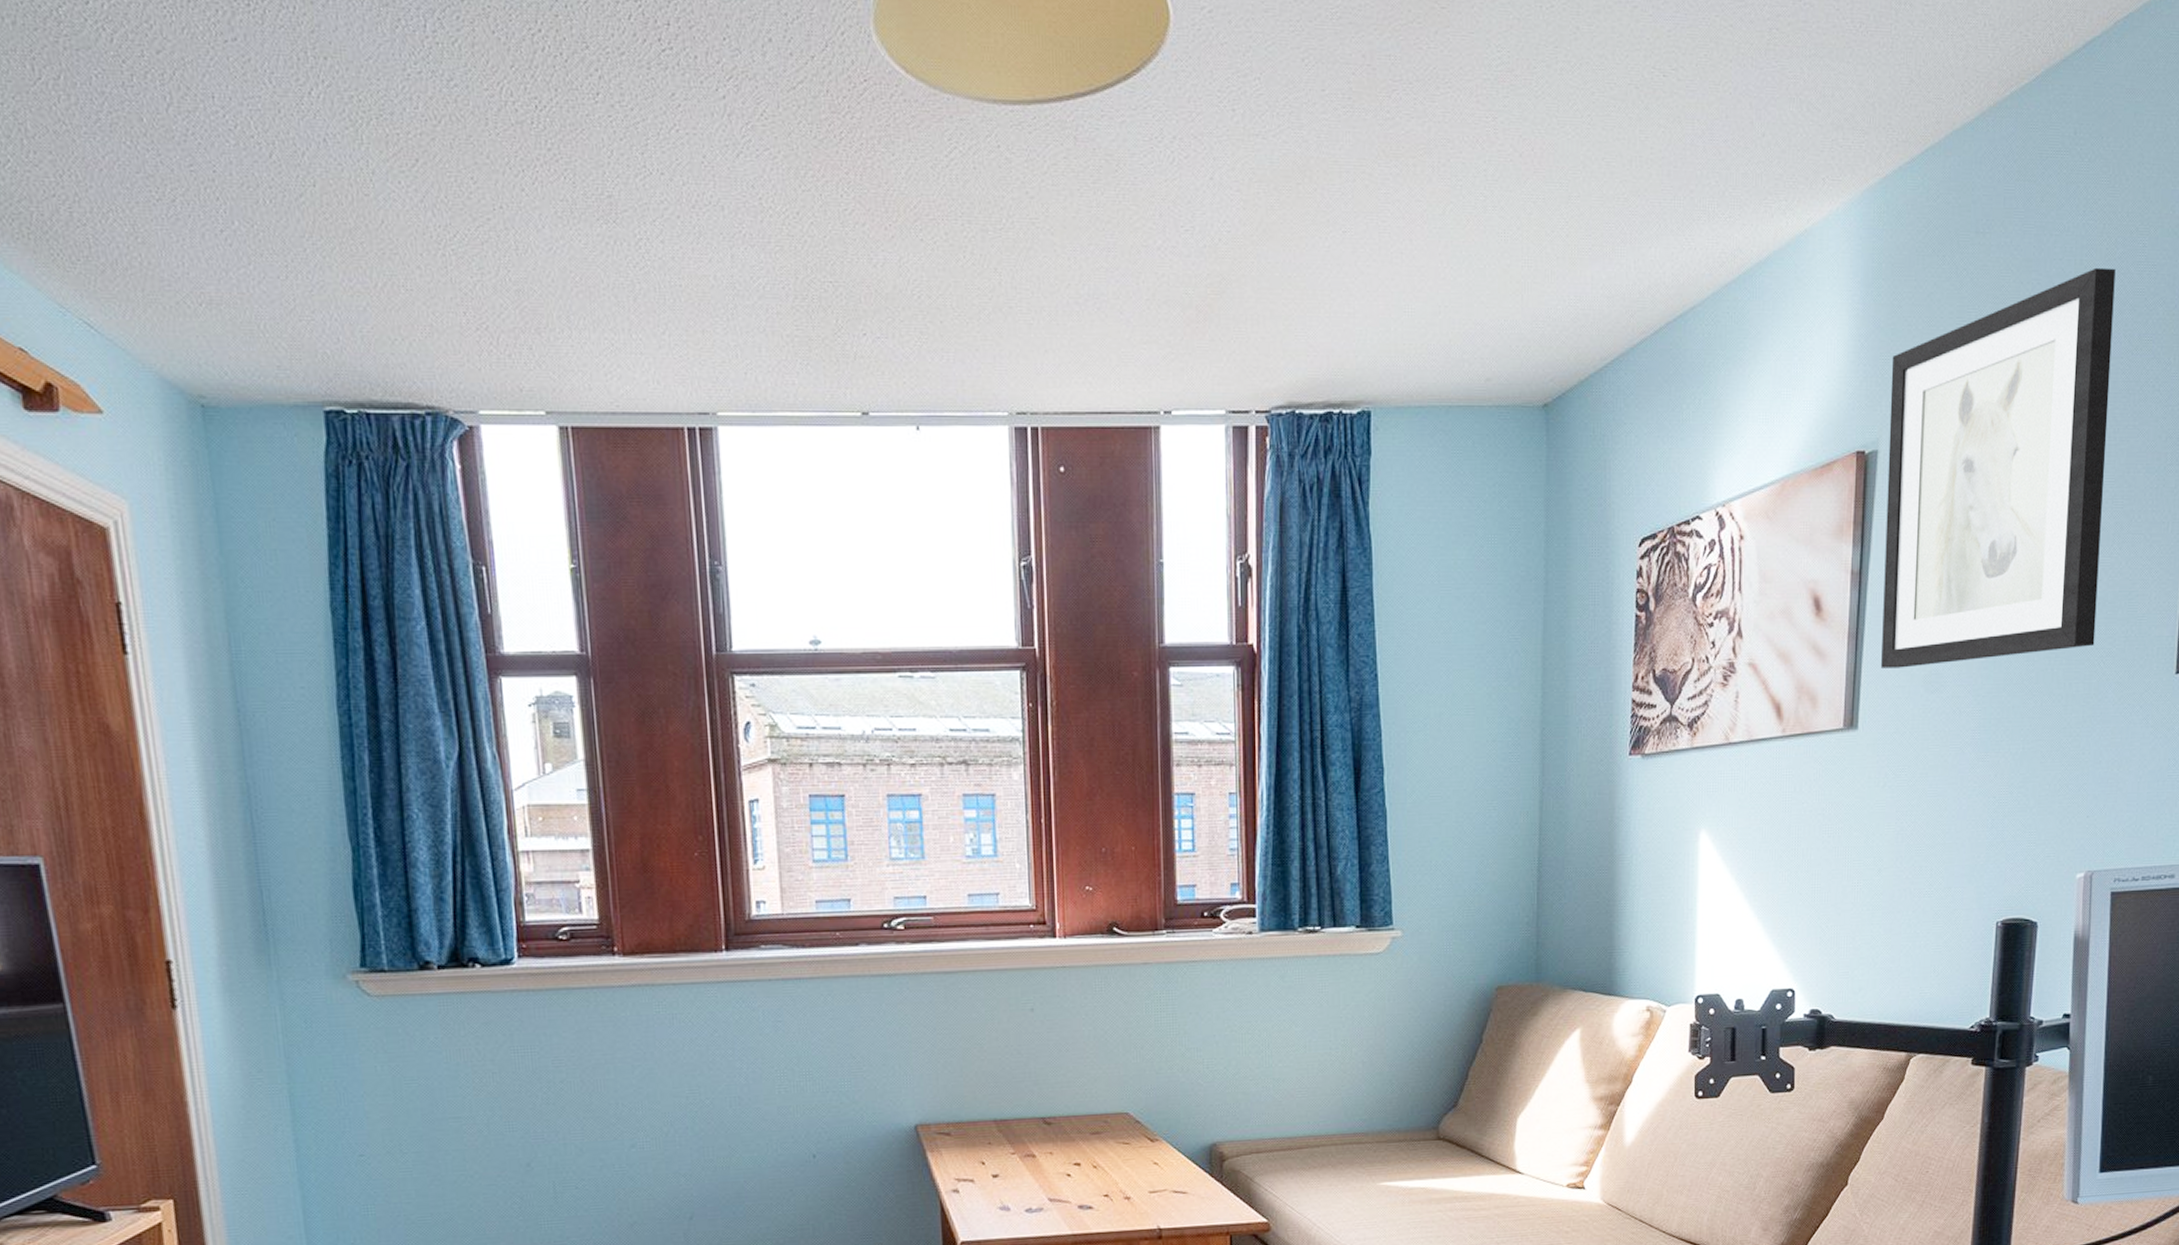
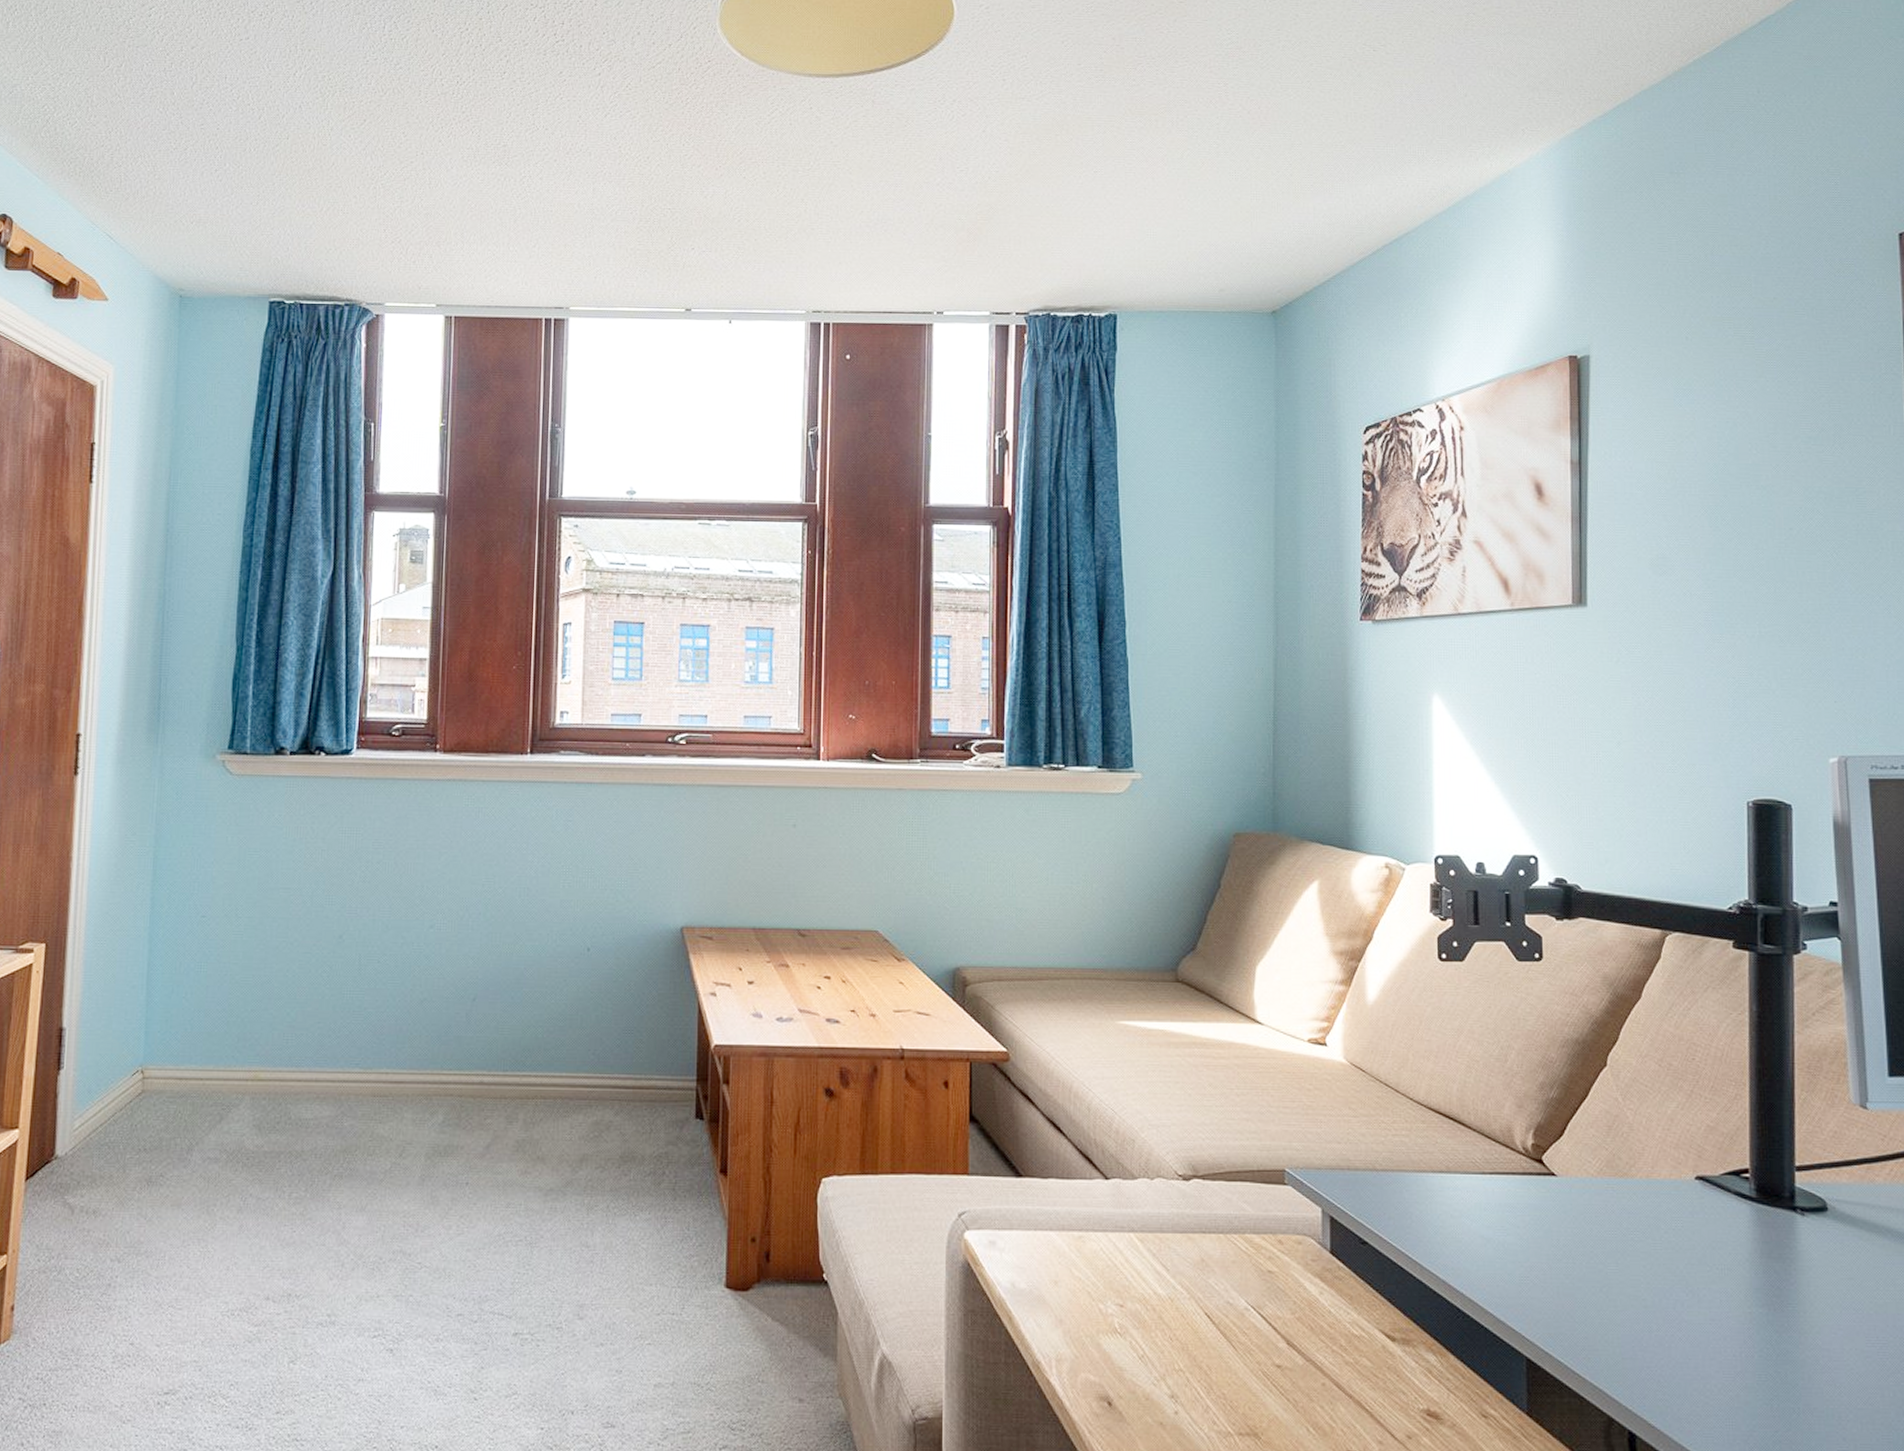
wall art: present [1881,267,2116,668] -> none [1597,202,1825,551]

